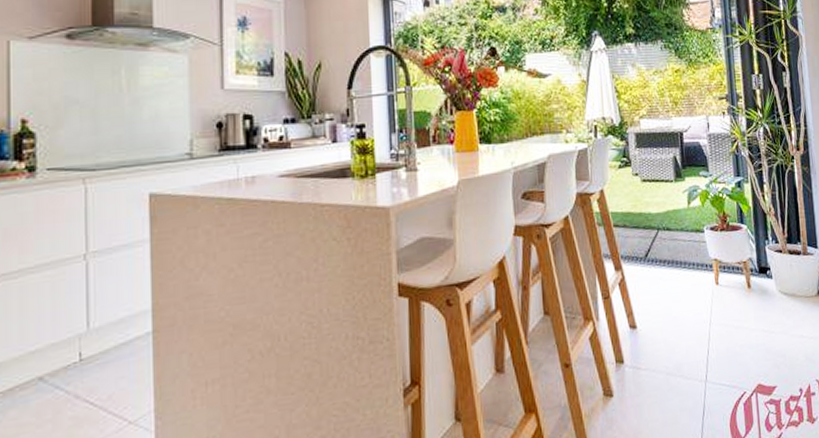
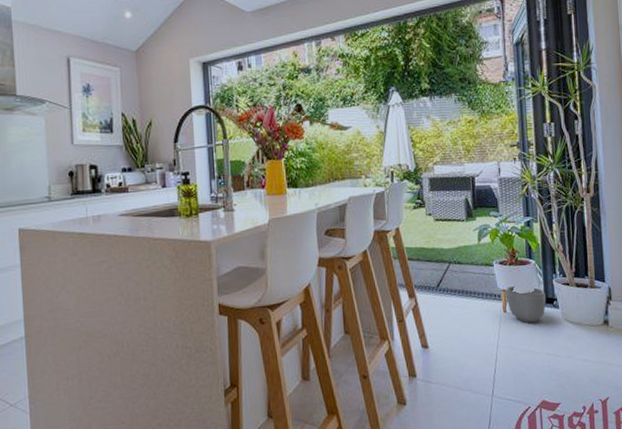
planter: none [718,255,759,297] -> present [506,286,546,324]

